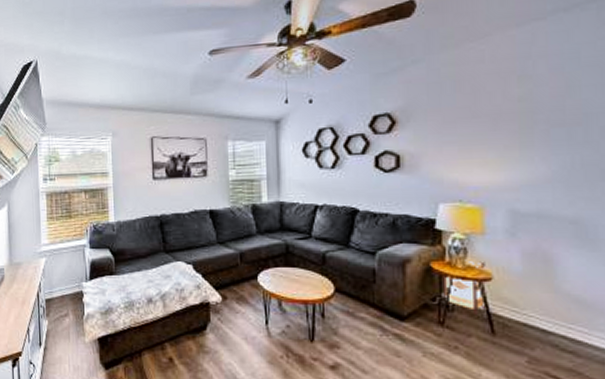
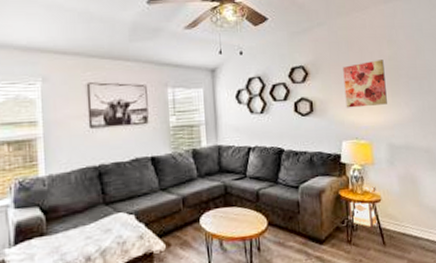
wall art: none [445,101,511,164] -> present [343,60,387,108]

